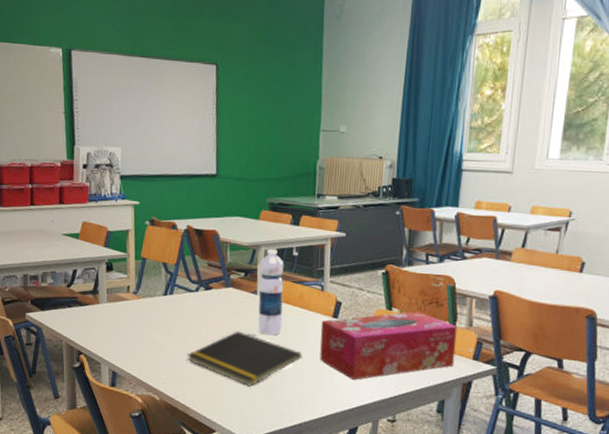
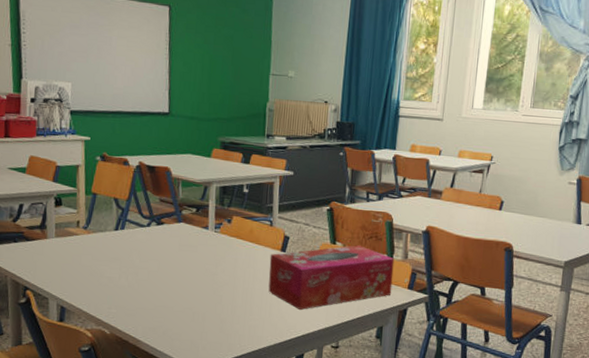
notepad: present [187,331,302,386] -> none [138,265,252,318]
water bottle: present [257,248,284,336] -> none [209,185,235,269]

